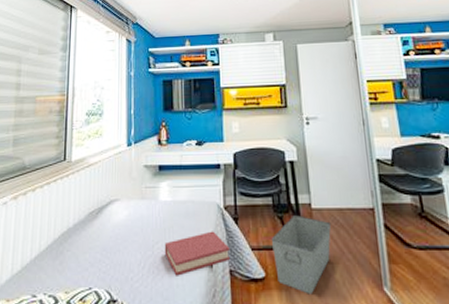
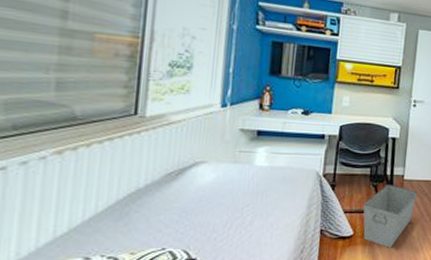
hardback book: present [164,231,231,276] -> none [255,196,324,236]

